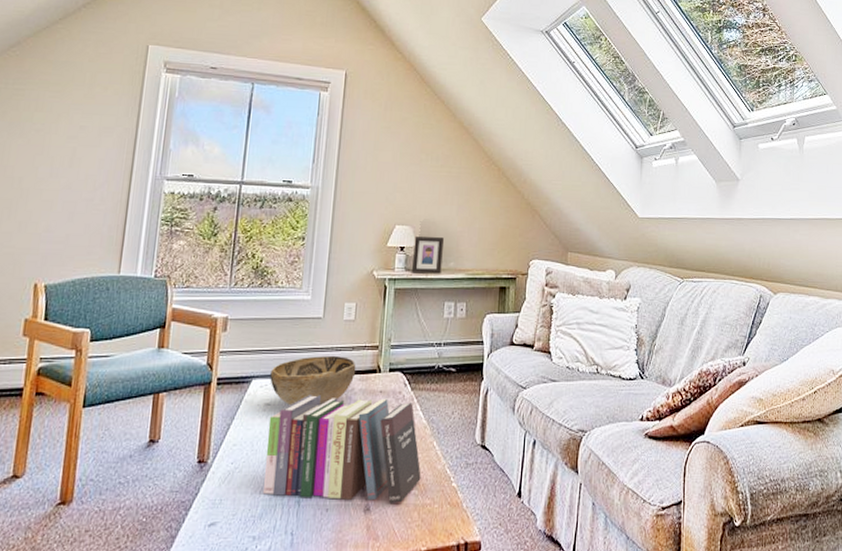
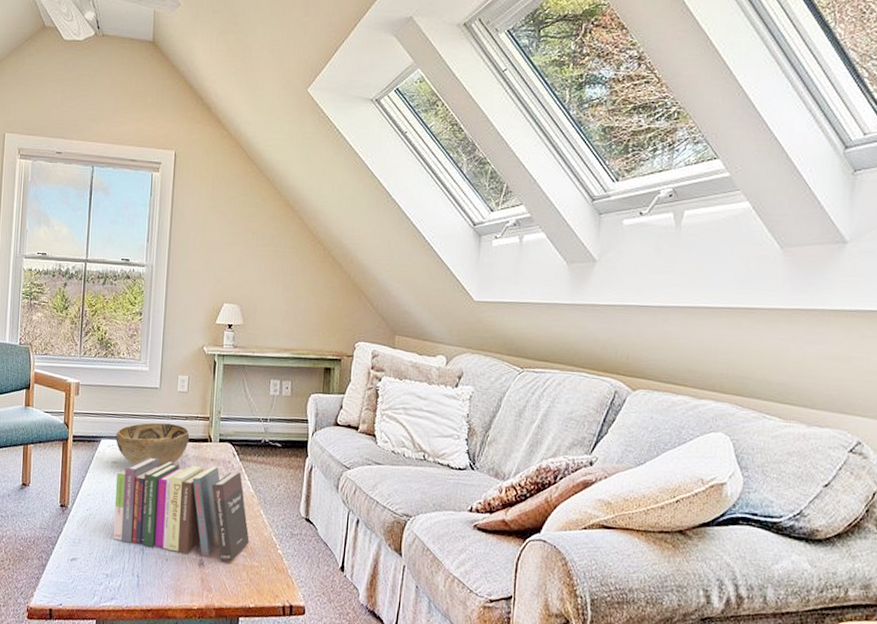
picture frame: present [411,237,444,274] -> none [238,315,269,352]

